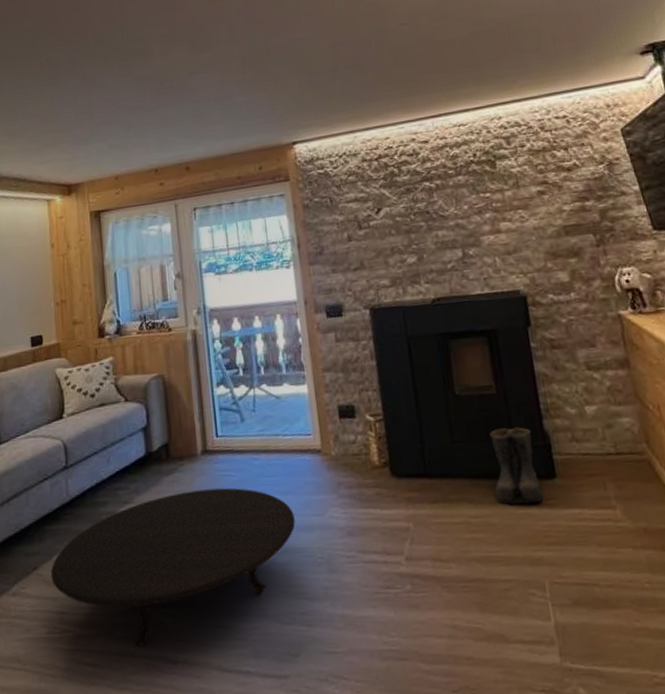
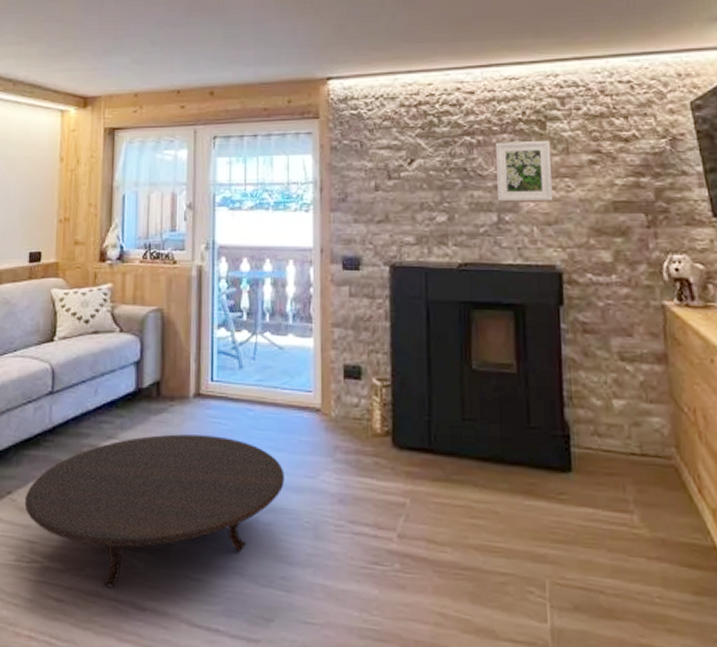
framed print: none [453,177,511,237] -> present [496,140,554,201]
boots: present [489,427,543,505] -> none [503,411,555,496]

